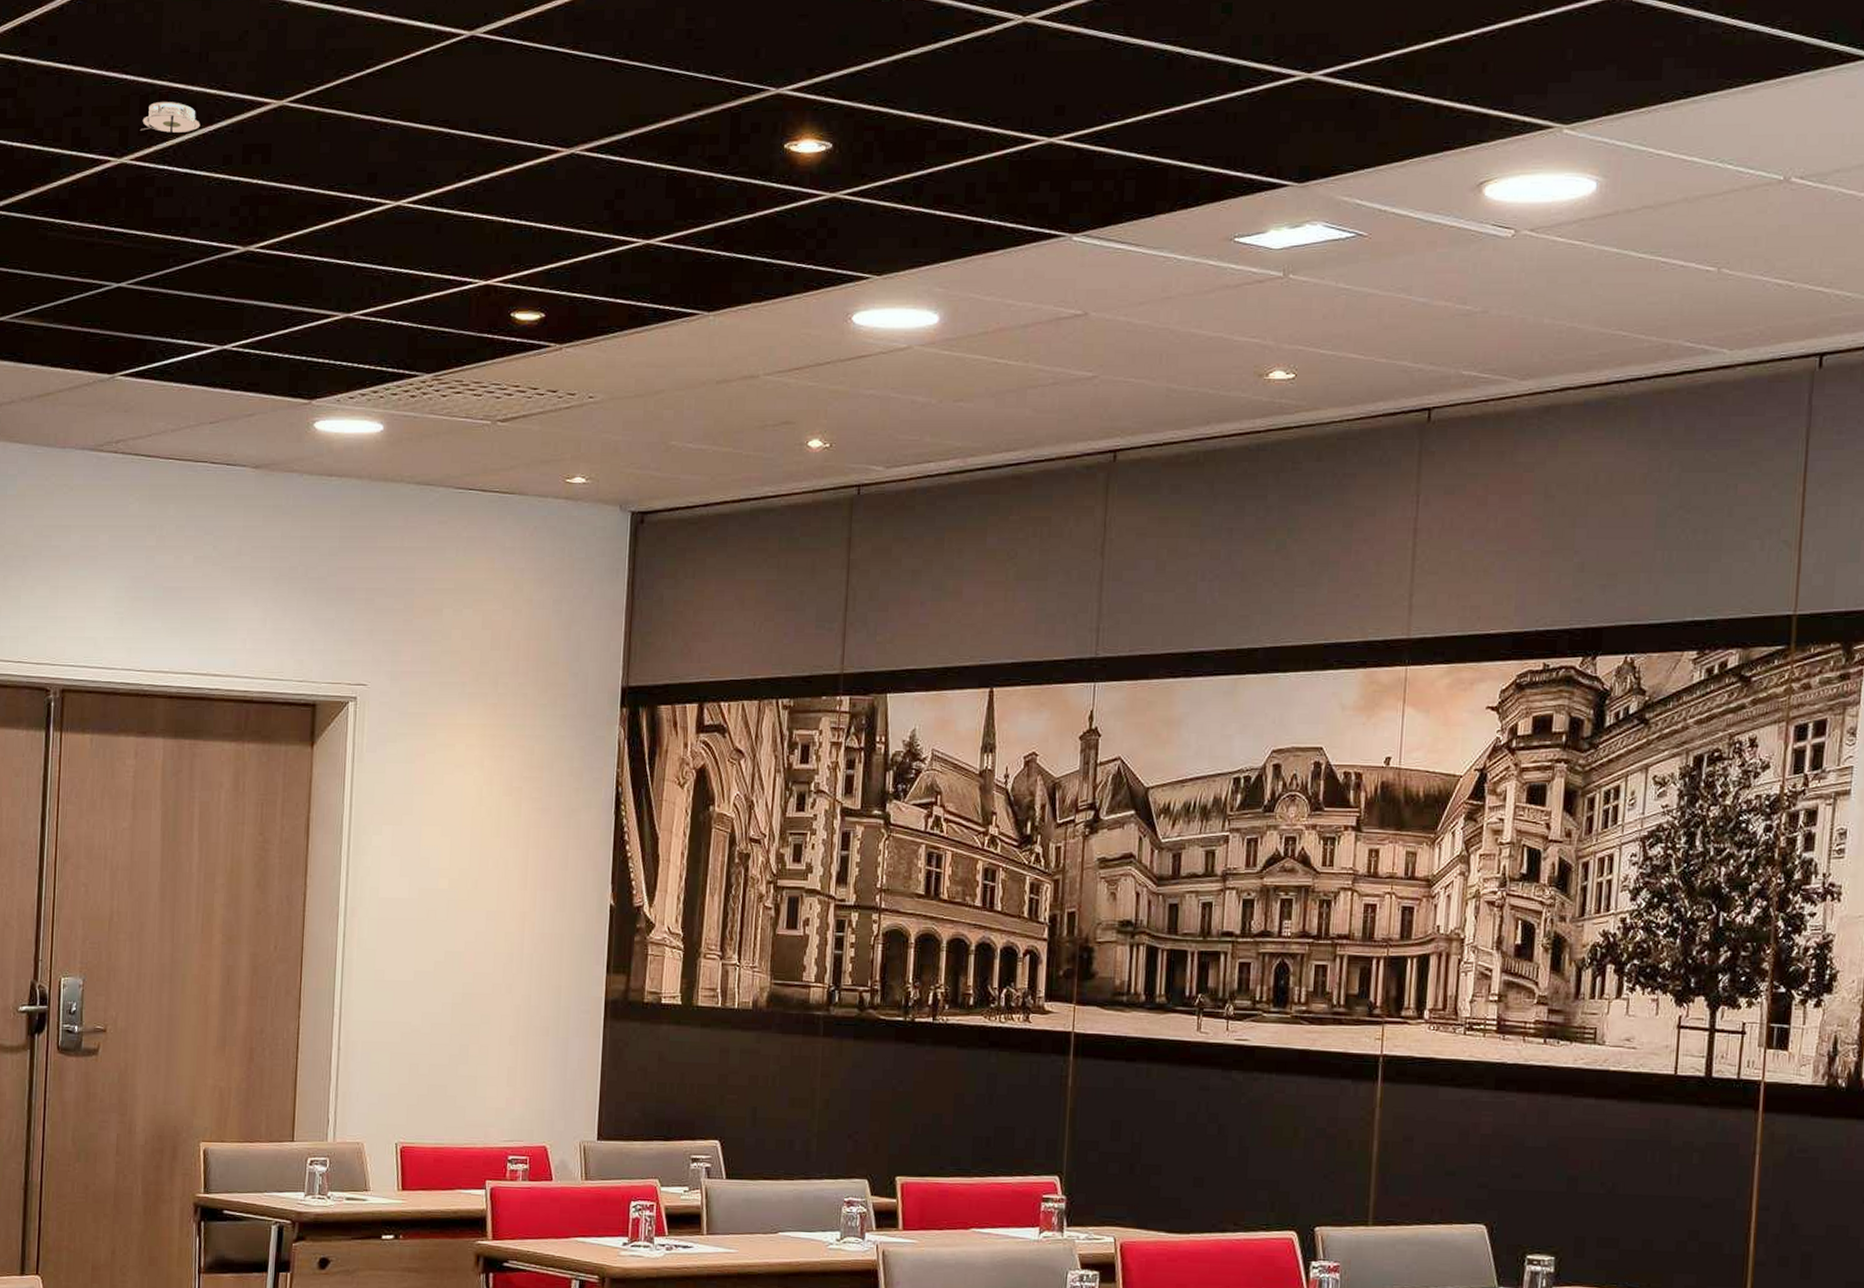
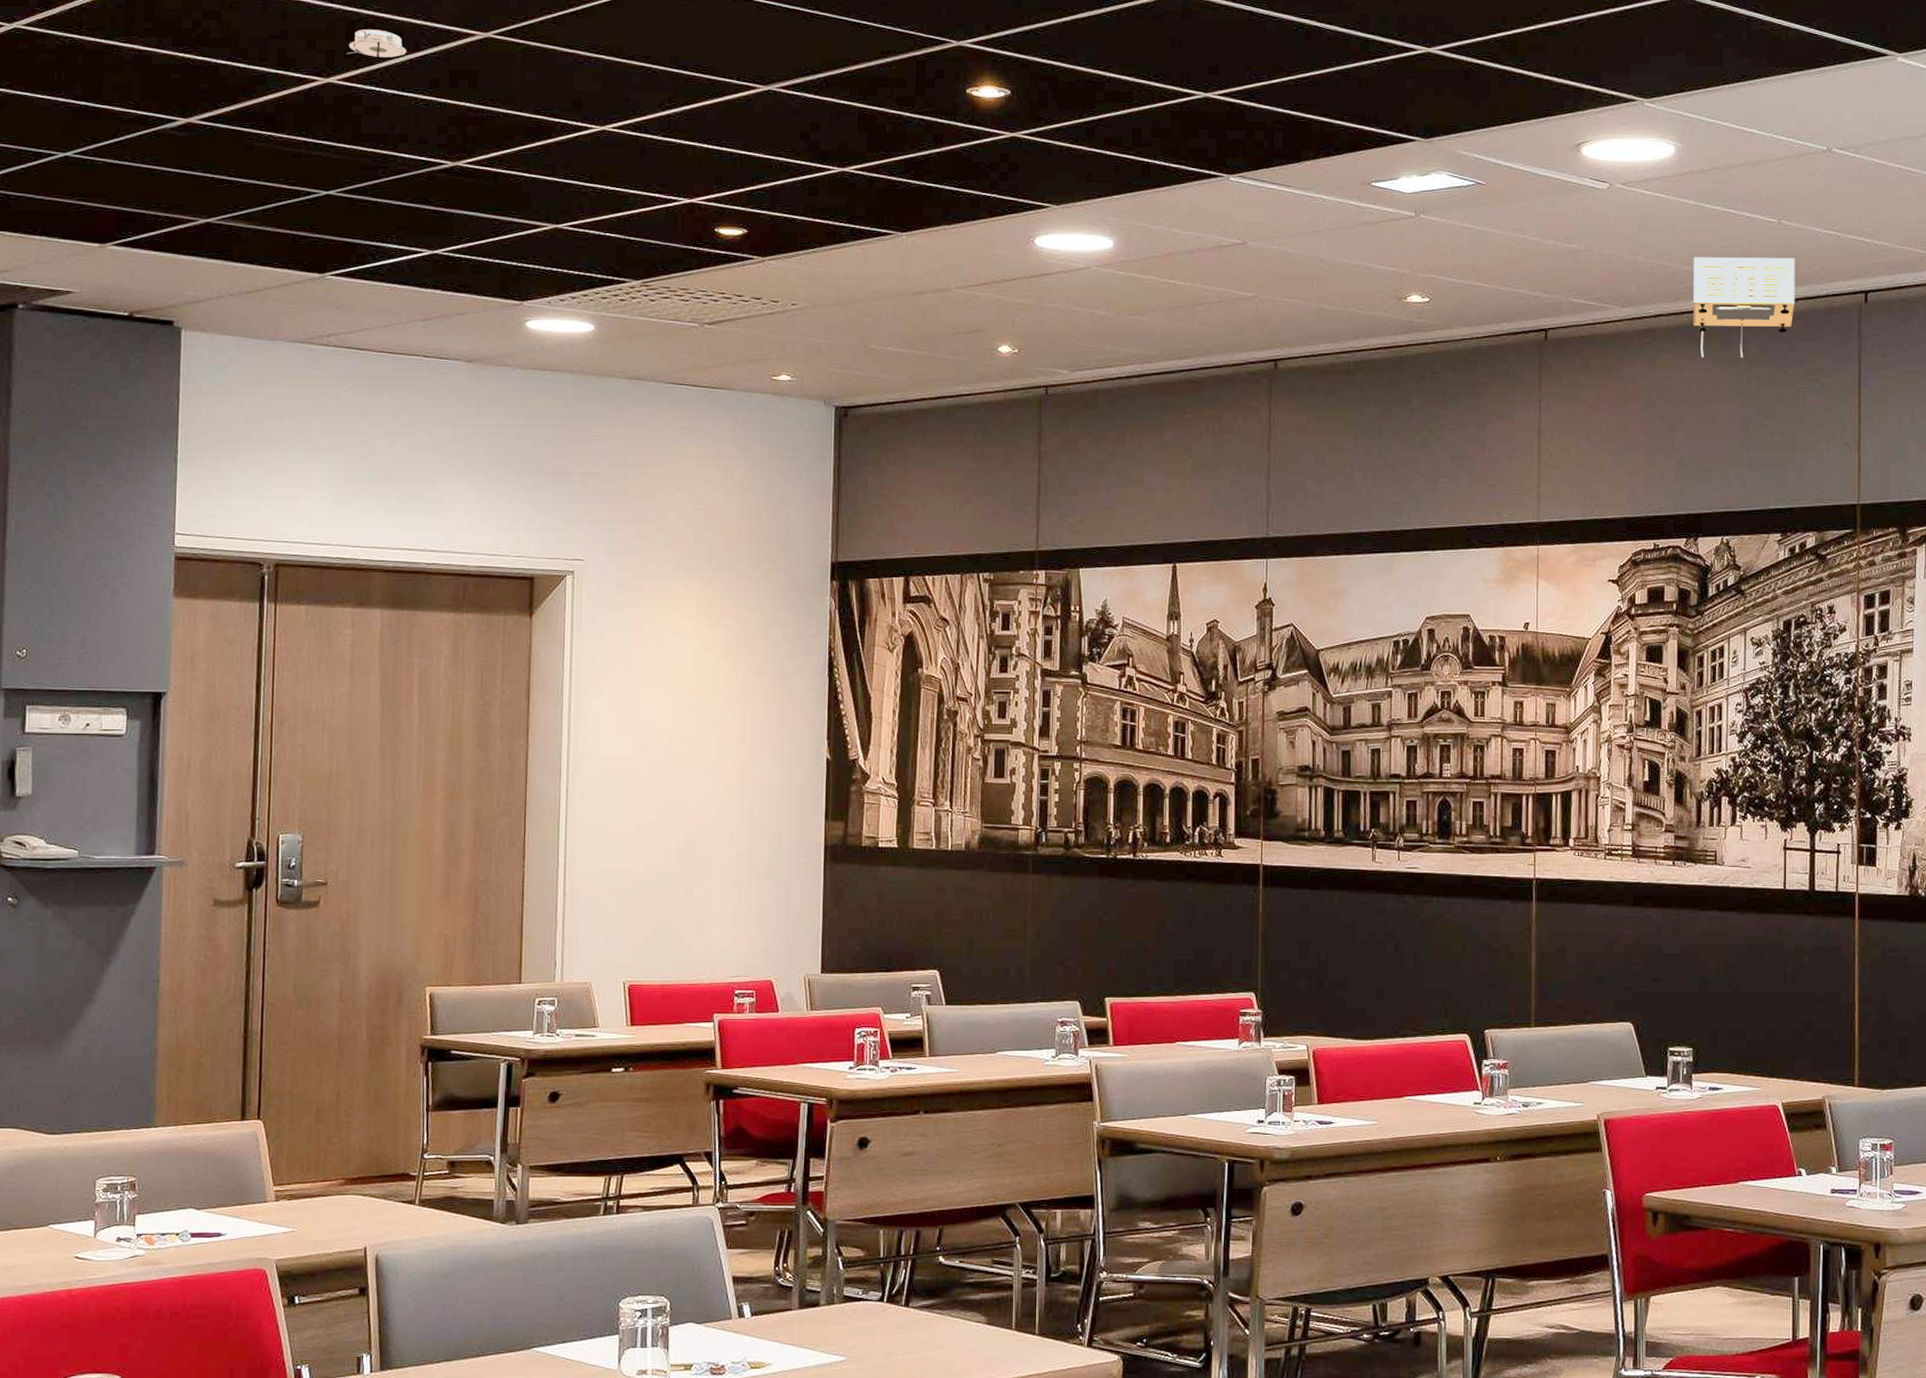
projector: none [1606,314,1736,439] -> present [1694,257,1795,358]

